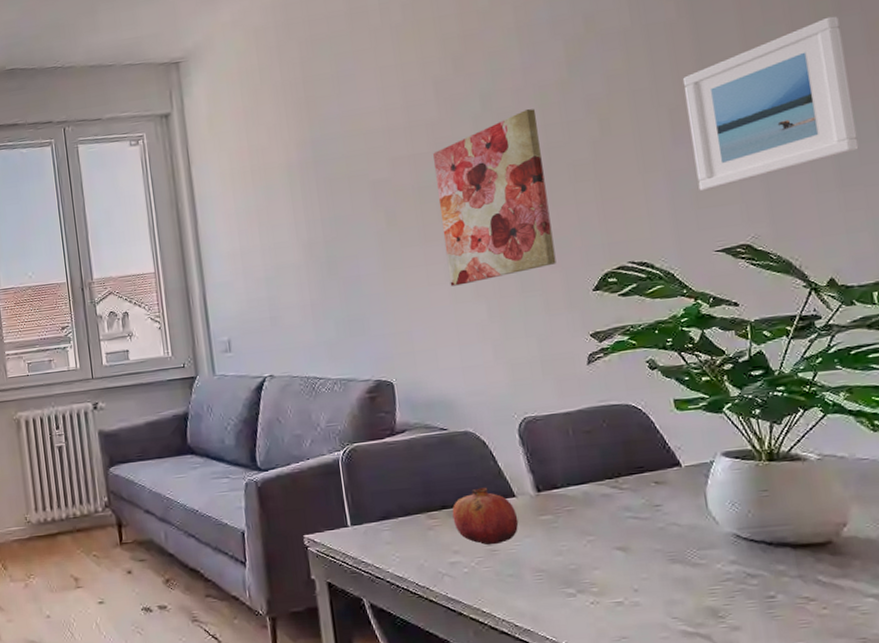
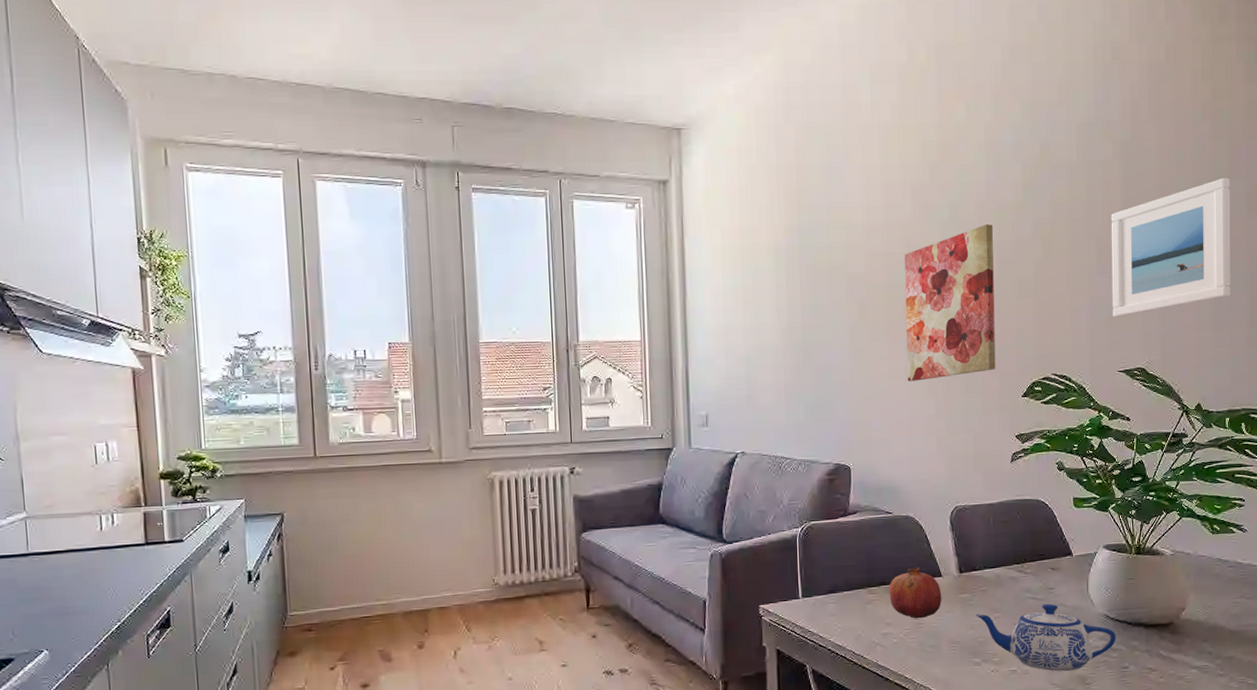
teapot: none [563,523,754,603] -> present [976,603,1116,672]

